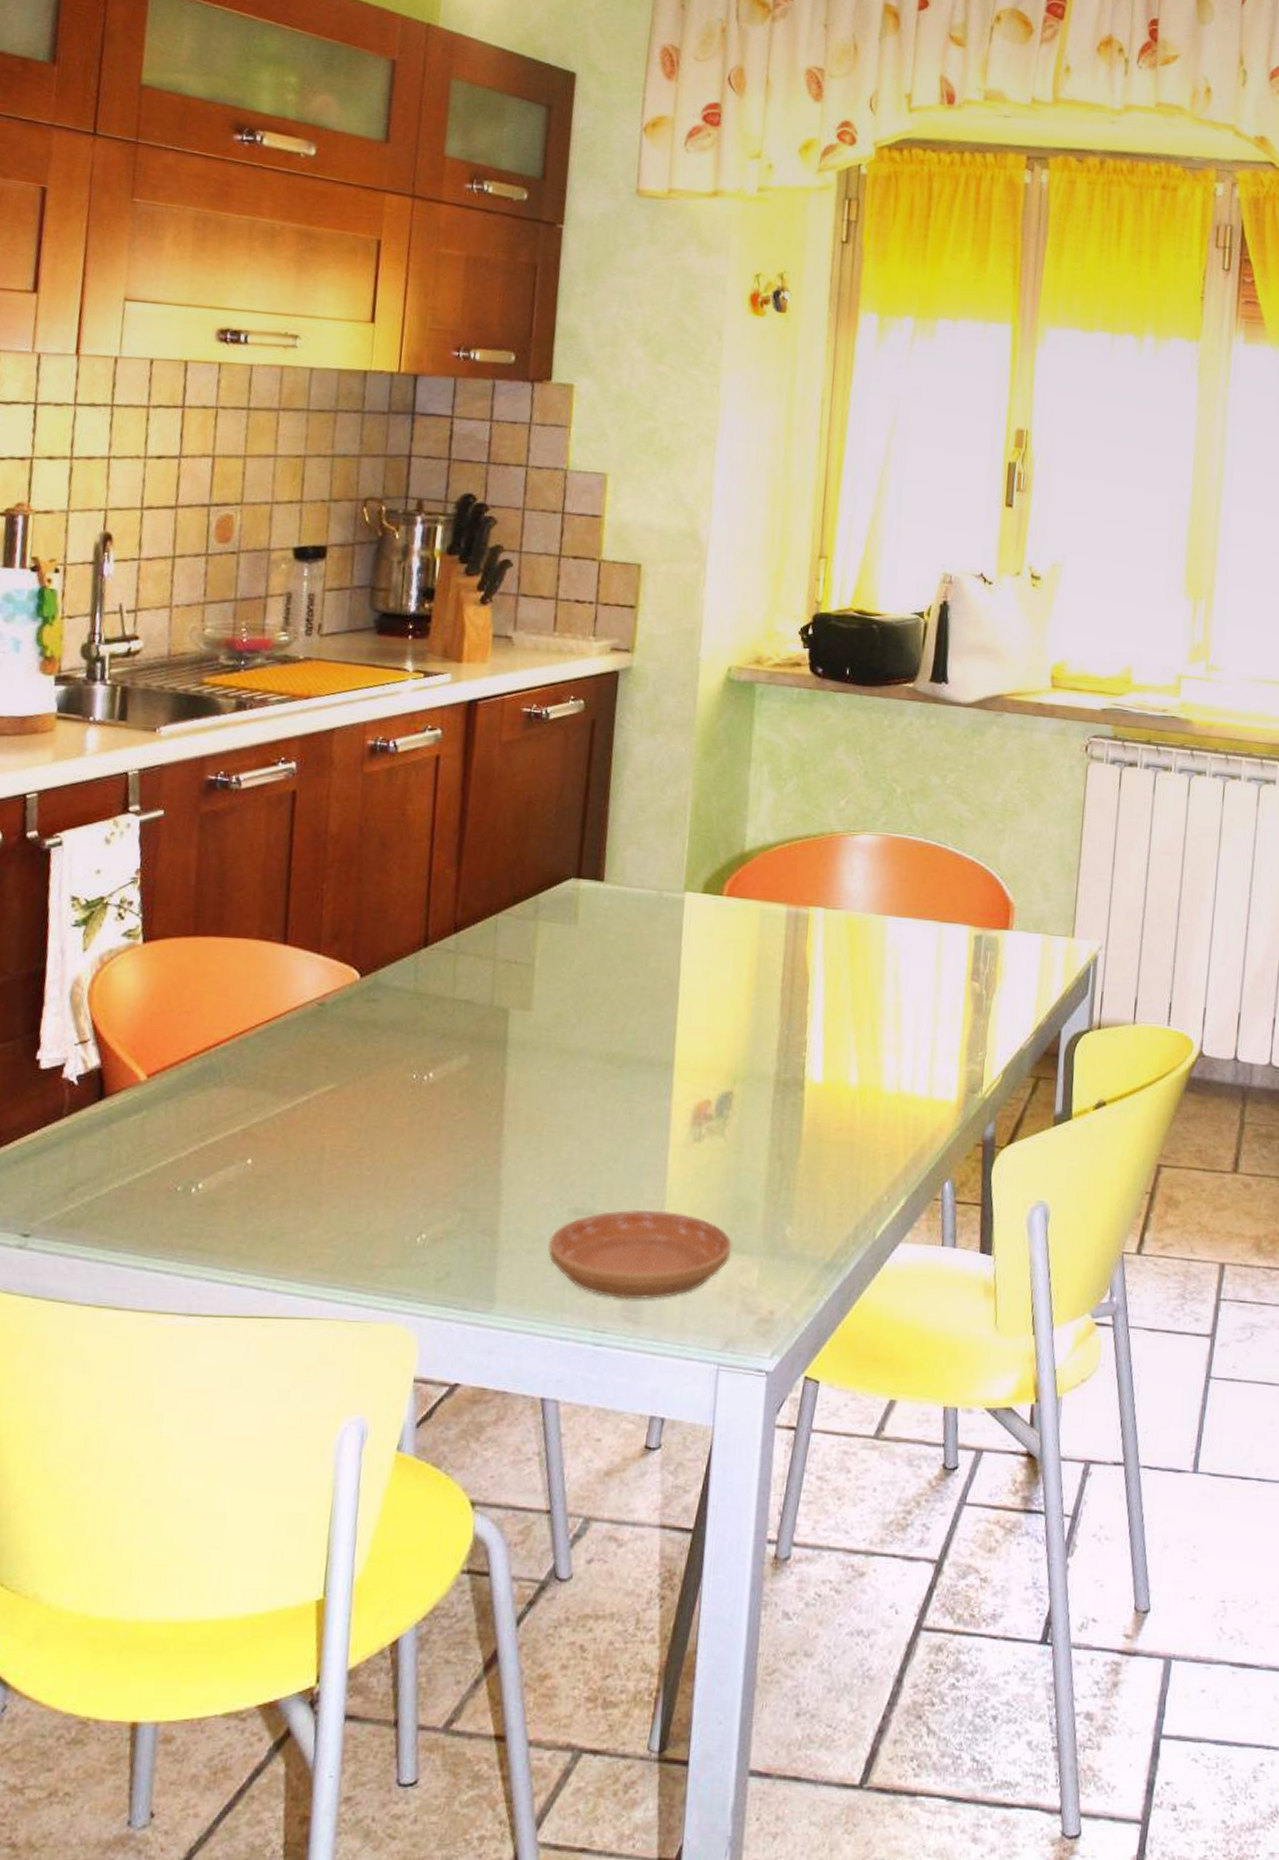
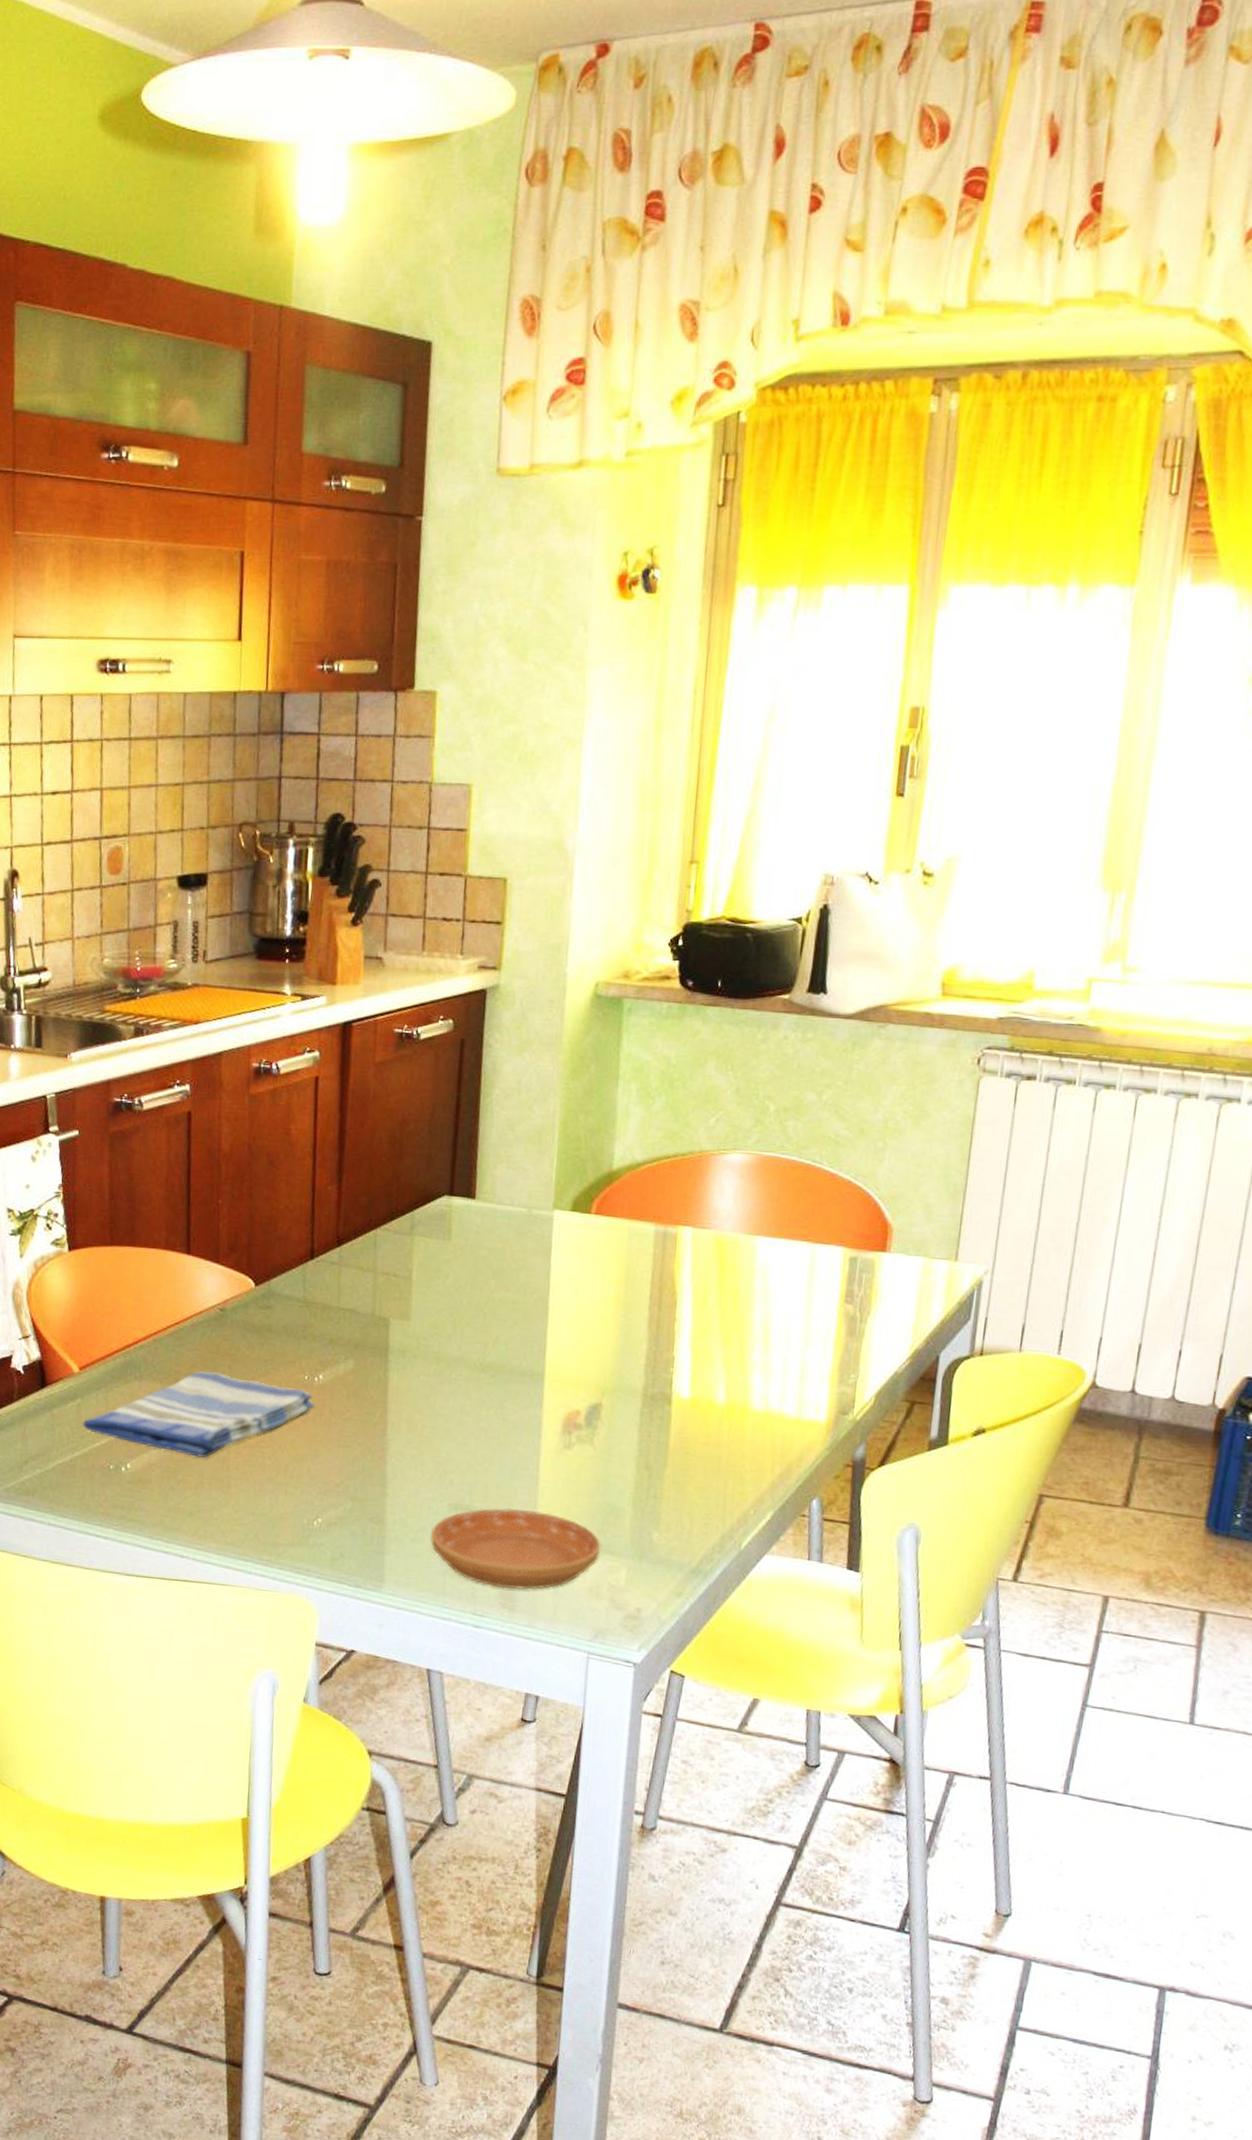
dish towel: none [147,1073,424,1172] -> present [83,1371,316,1458]

